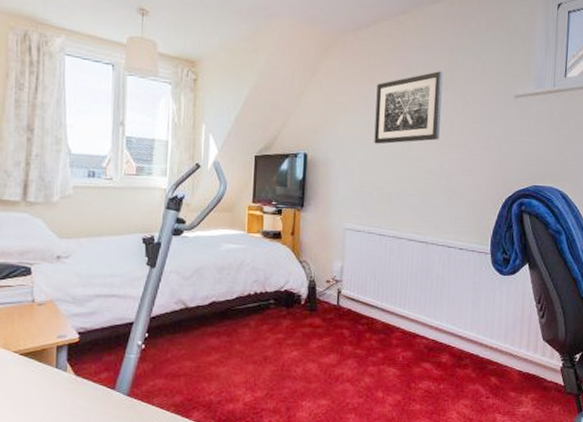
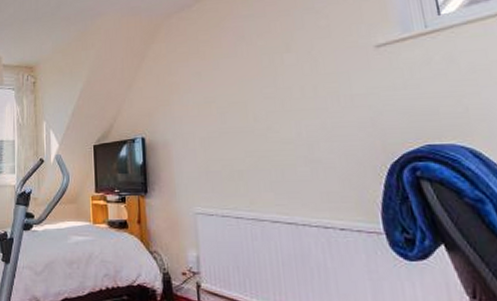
wall art: present [374,71,443,144] -> none [209,35,289,120]

